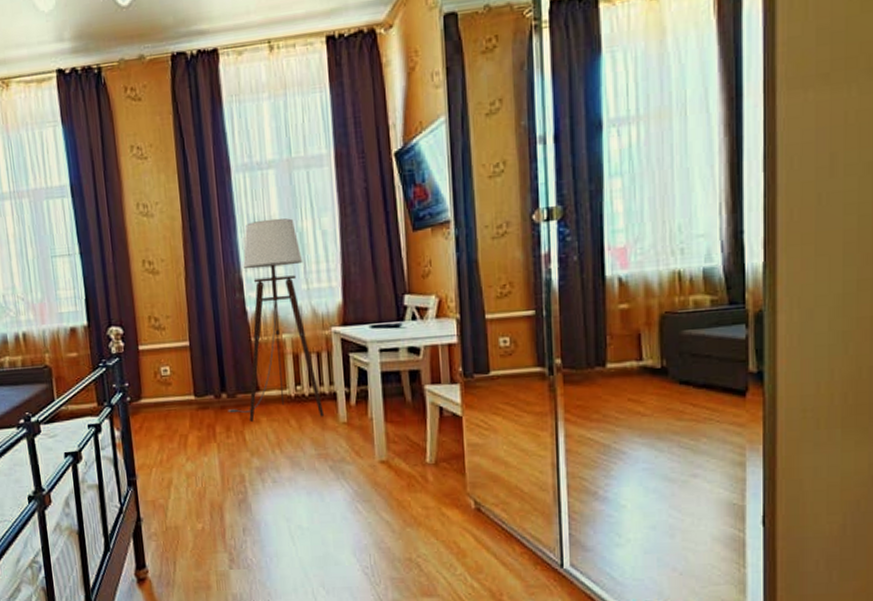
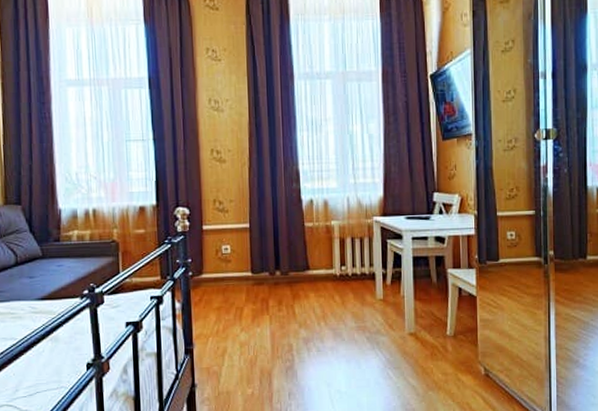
floor lamp: present [228,218,325,422] -> none [280,121,364,297]

